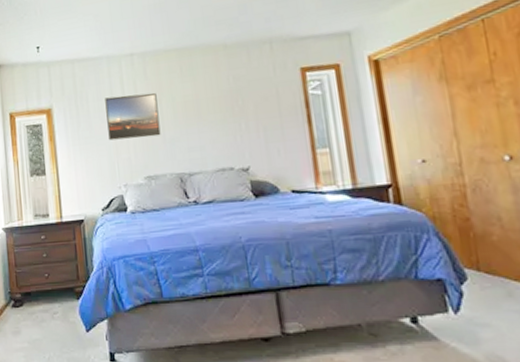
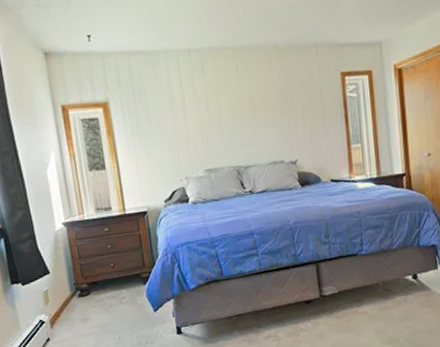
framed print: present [105,92,161,141] -> none [163,89,219,136]

